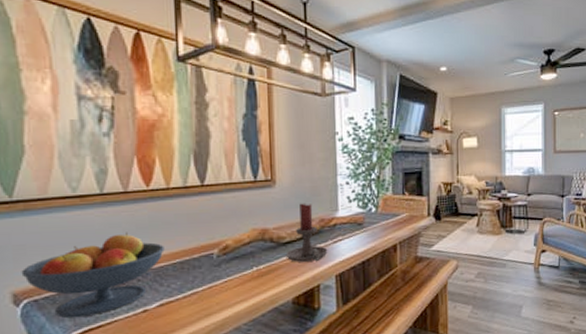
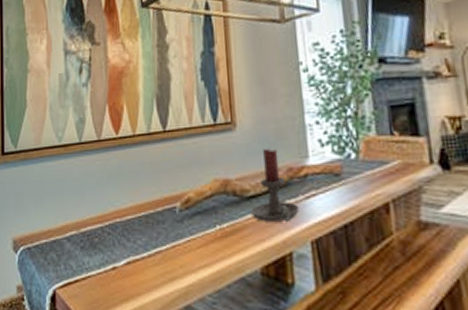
fruit bowl: present [21,232,165,319] -> none [20,181,131,270]

